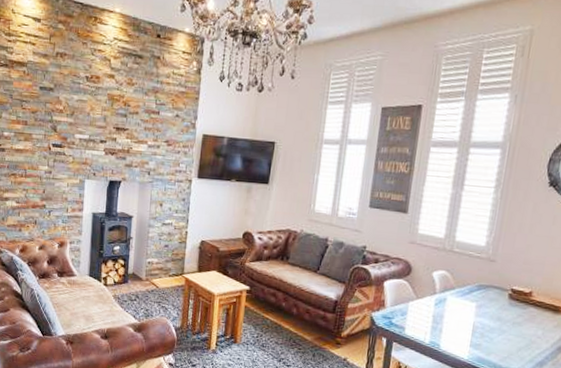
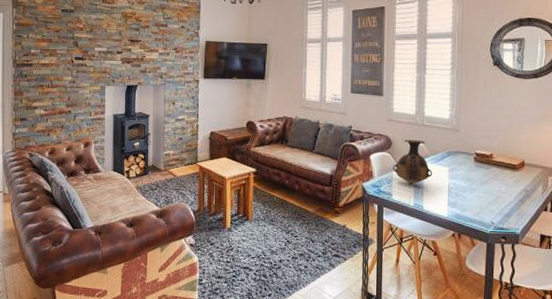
vase: none [409,266,457,319] -> present [392,139,433,185]

